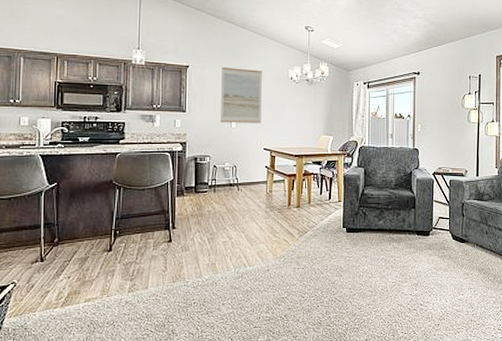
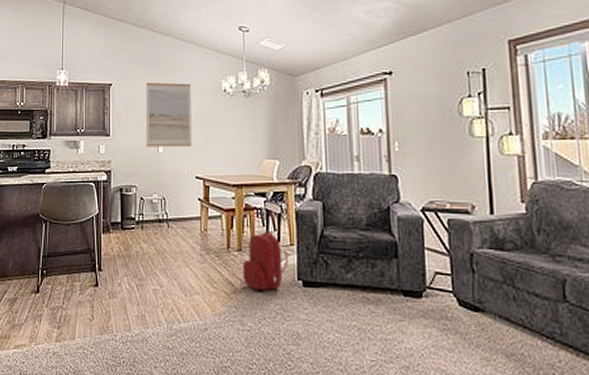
backpack: none [299,191,337,238] -> present [242,231,289,291]

